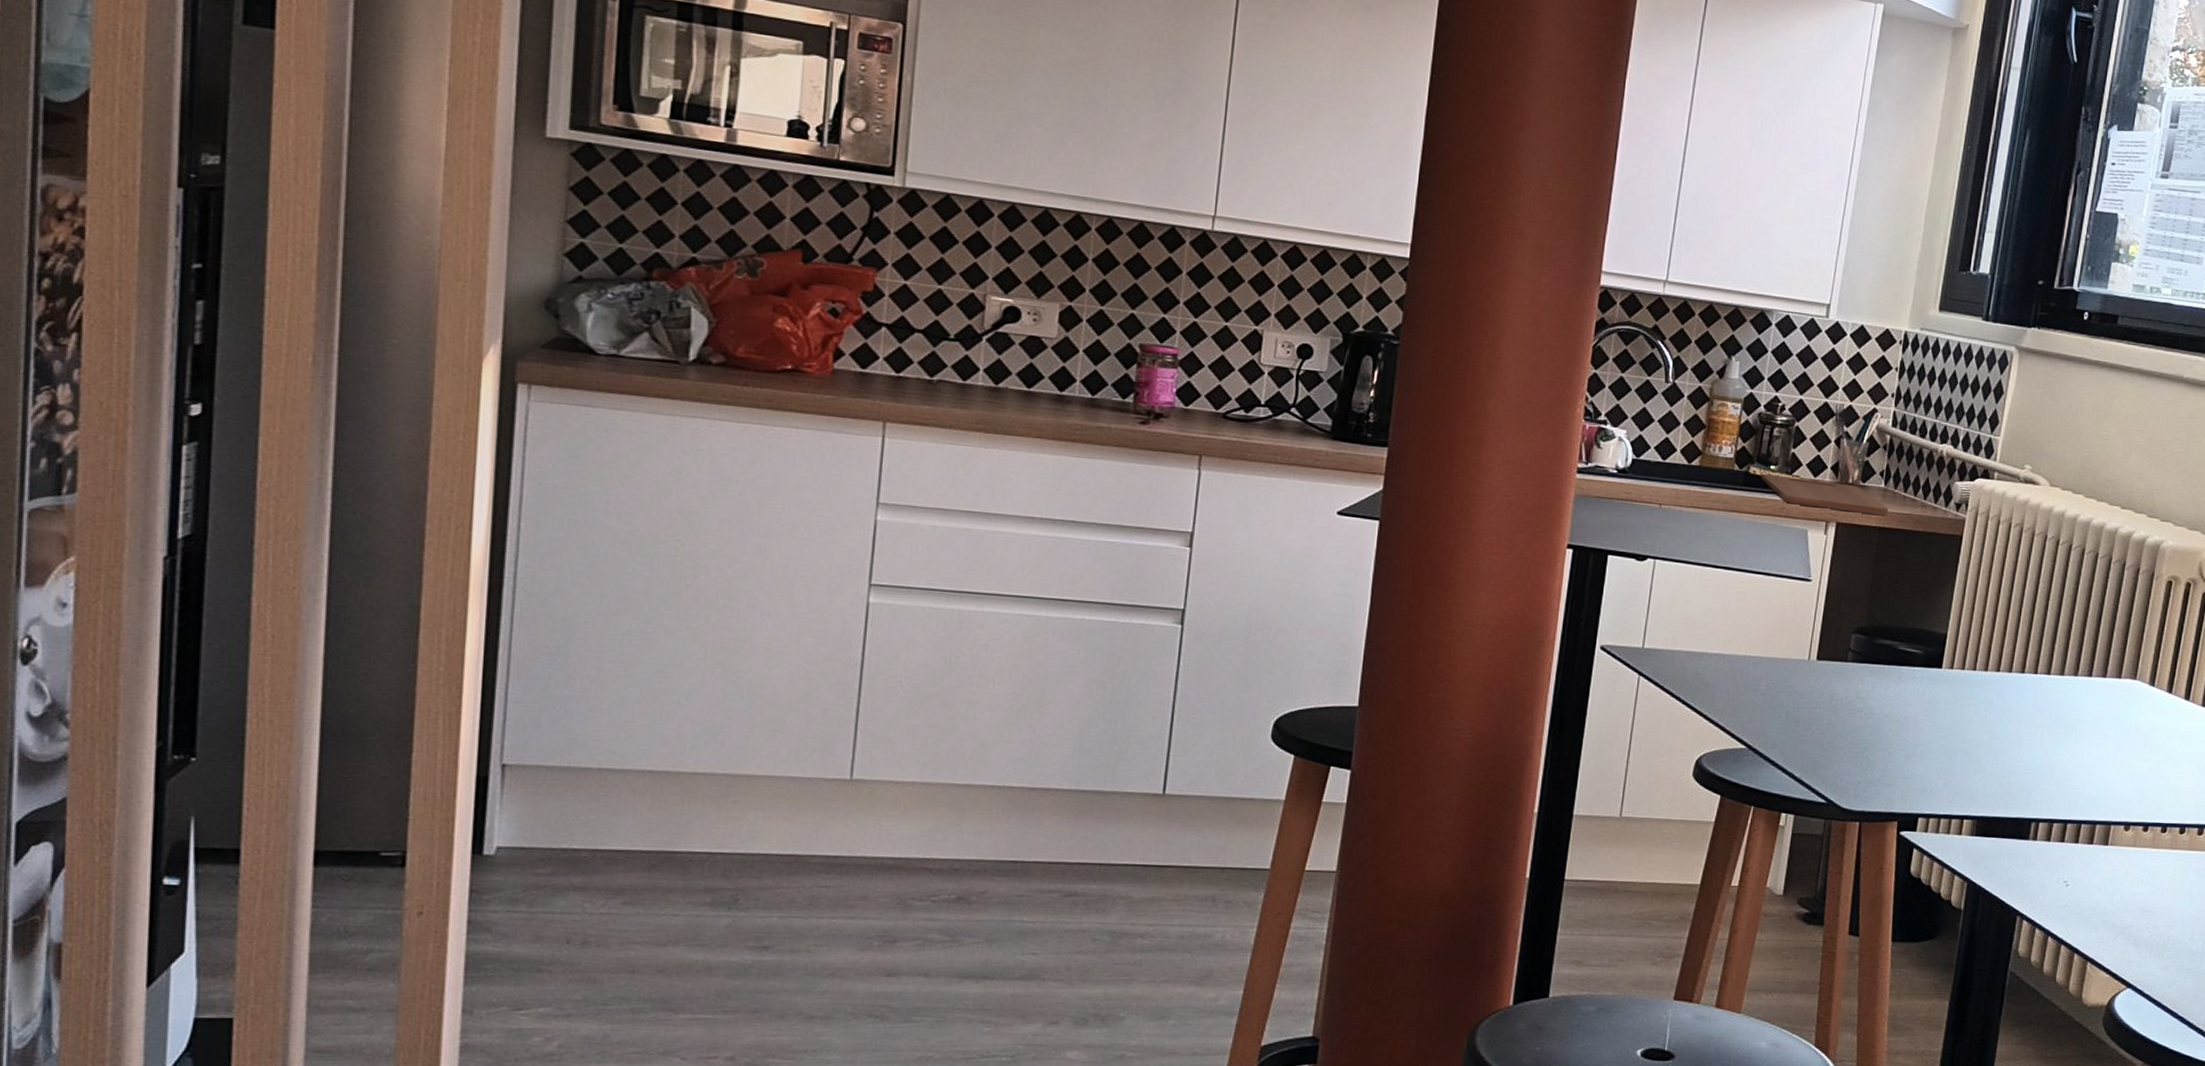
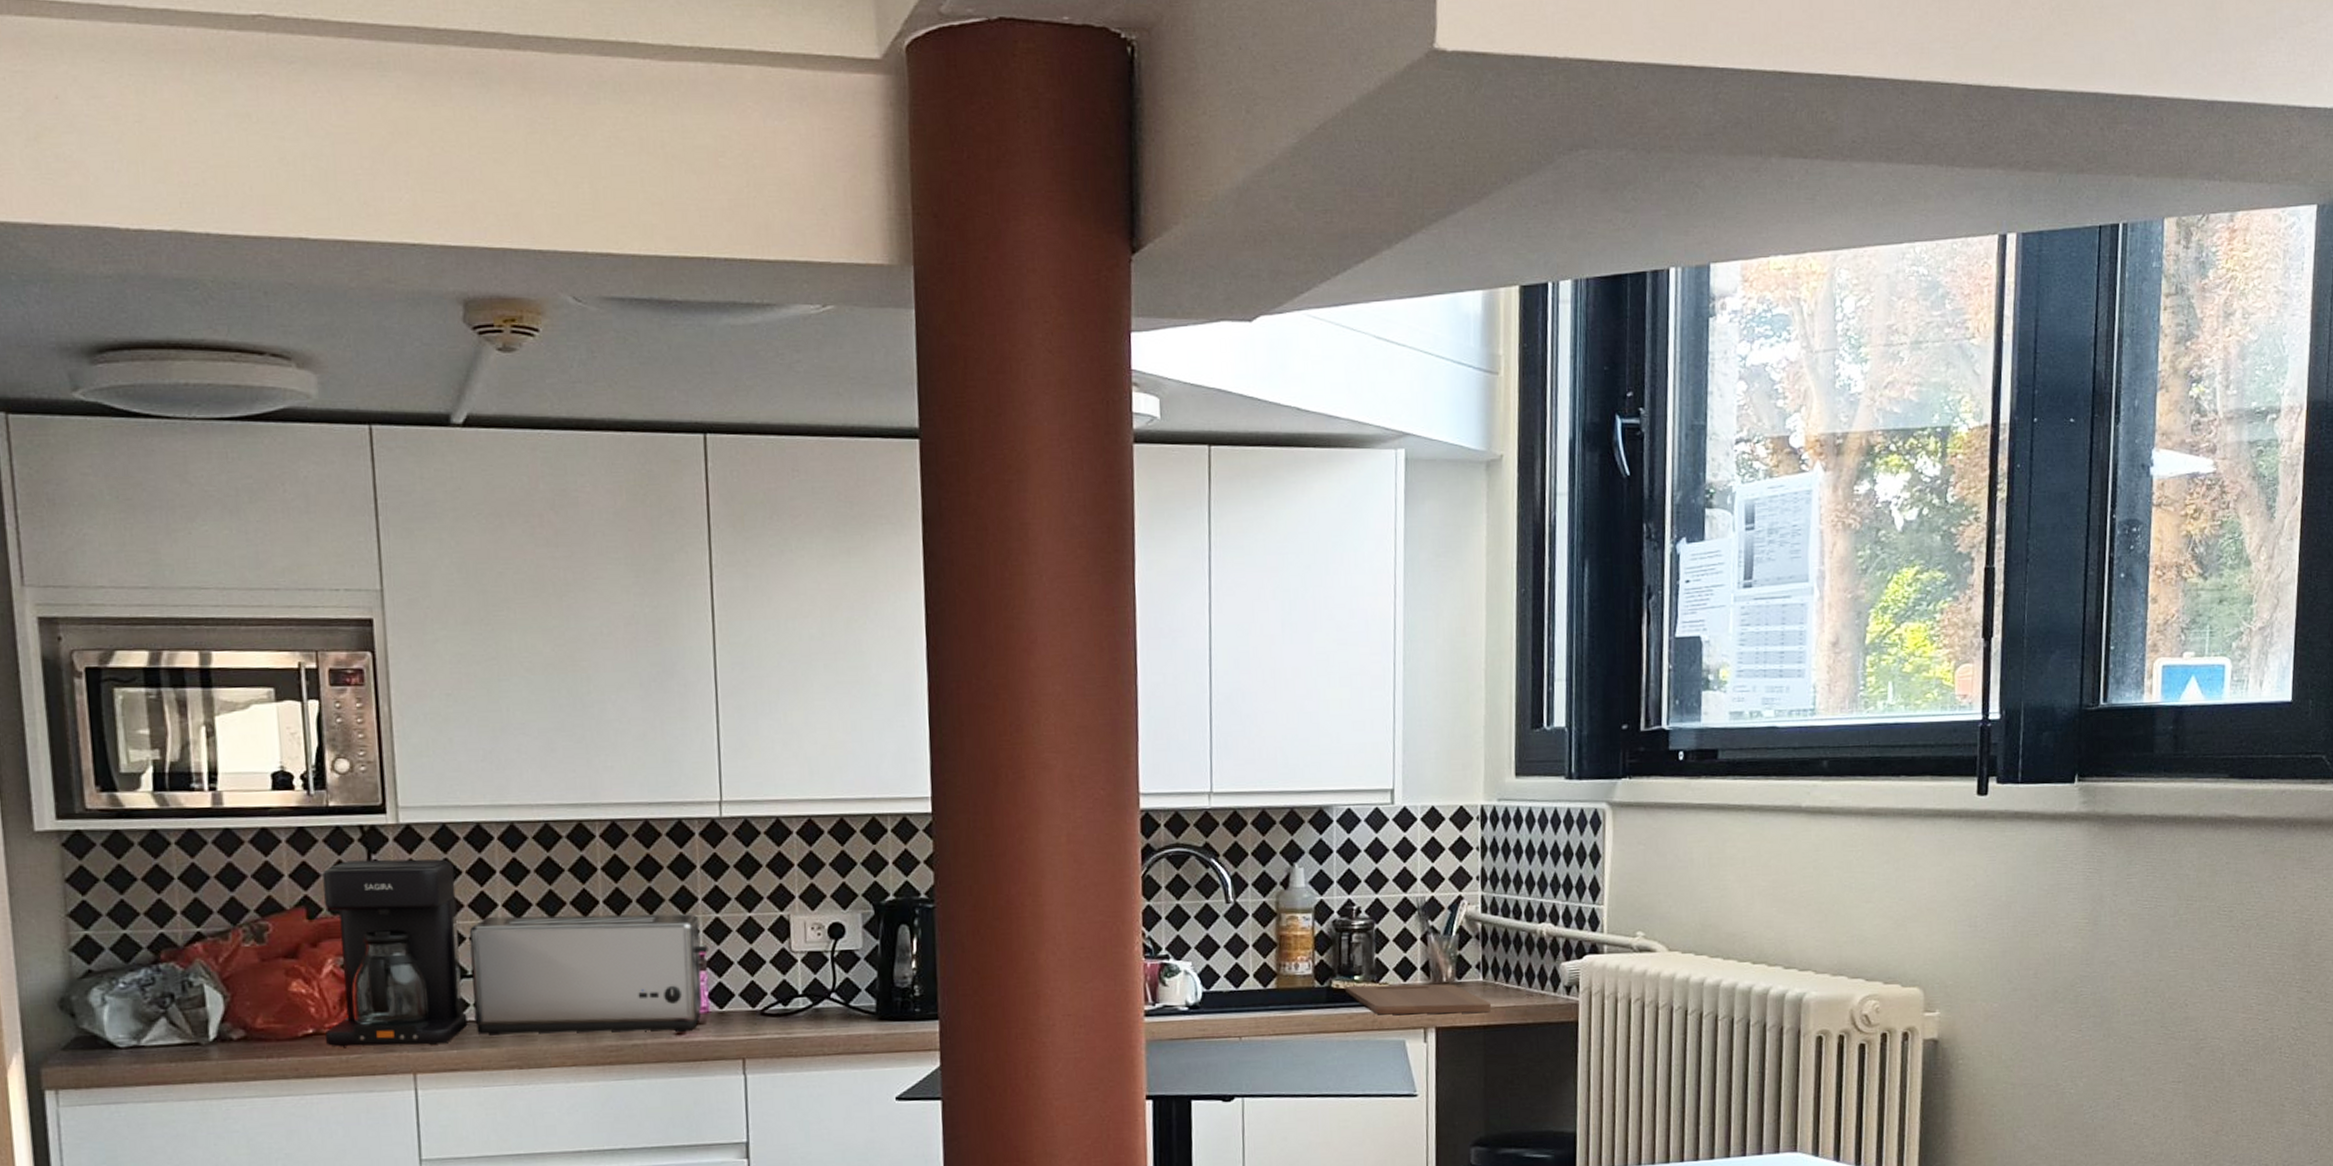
coffee maker: none [803,213,951,399] -> present [323,859,468,1047]
toaster: none [950,287,1183,422] -> present [469,913,708,1035]

